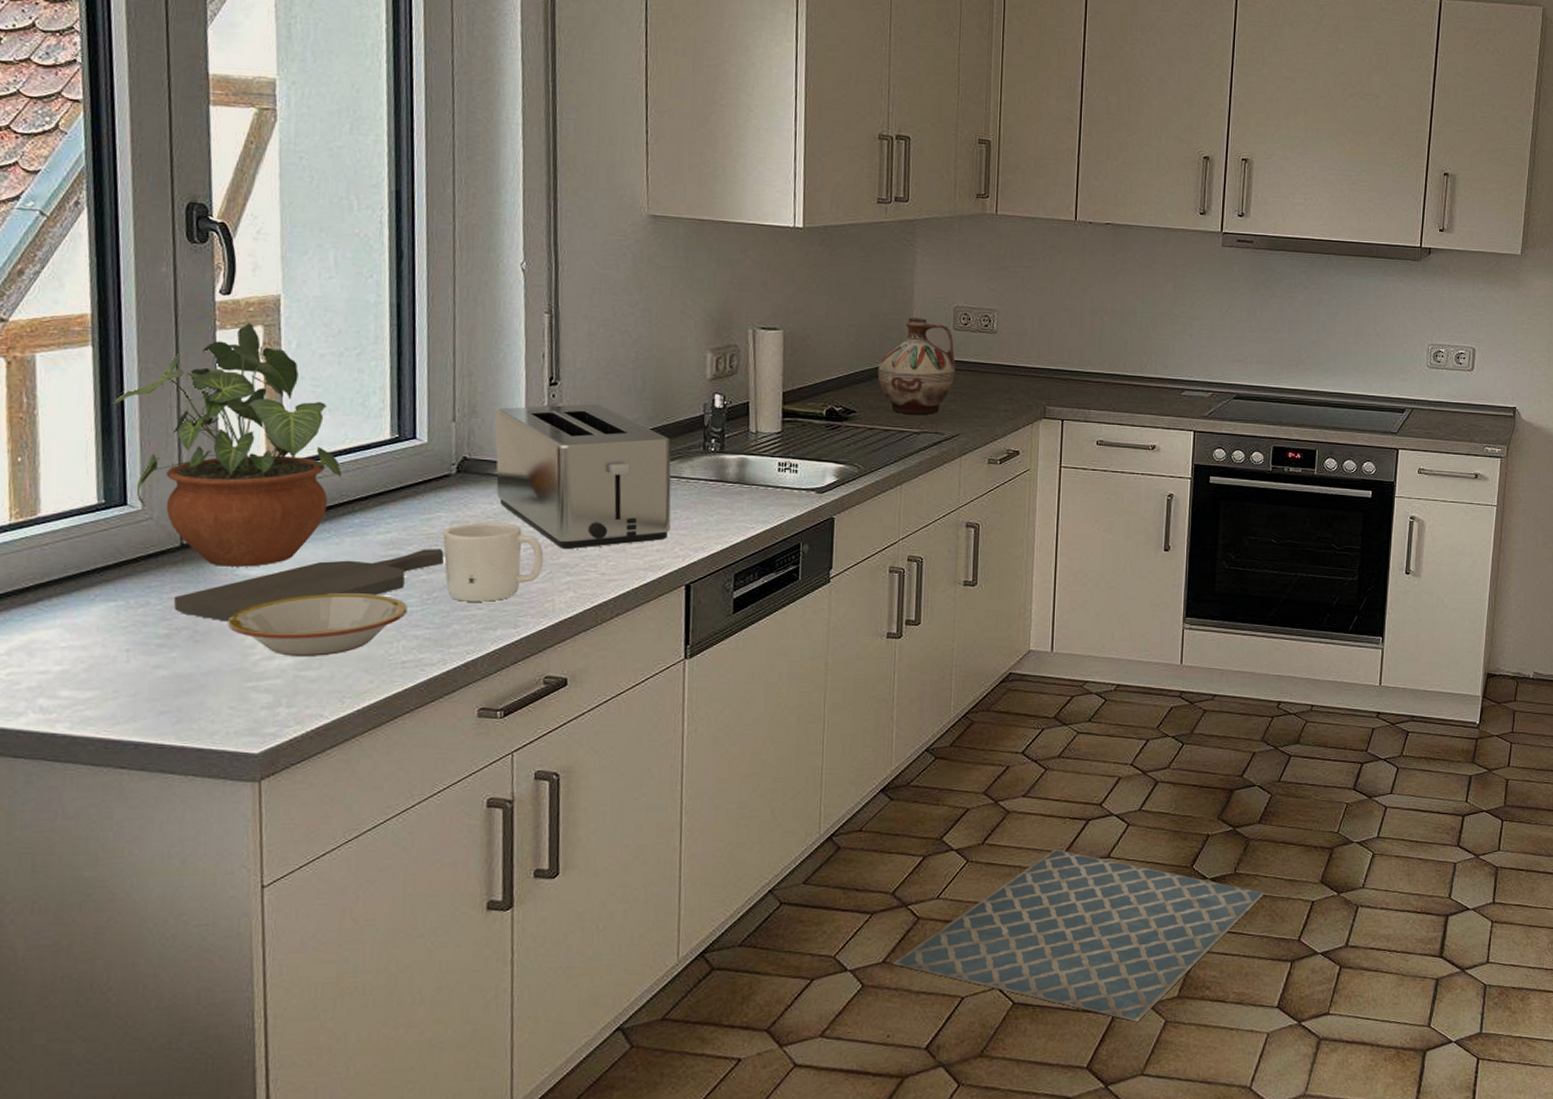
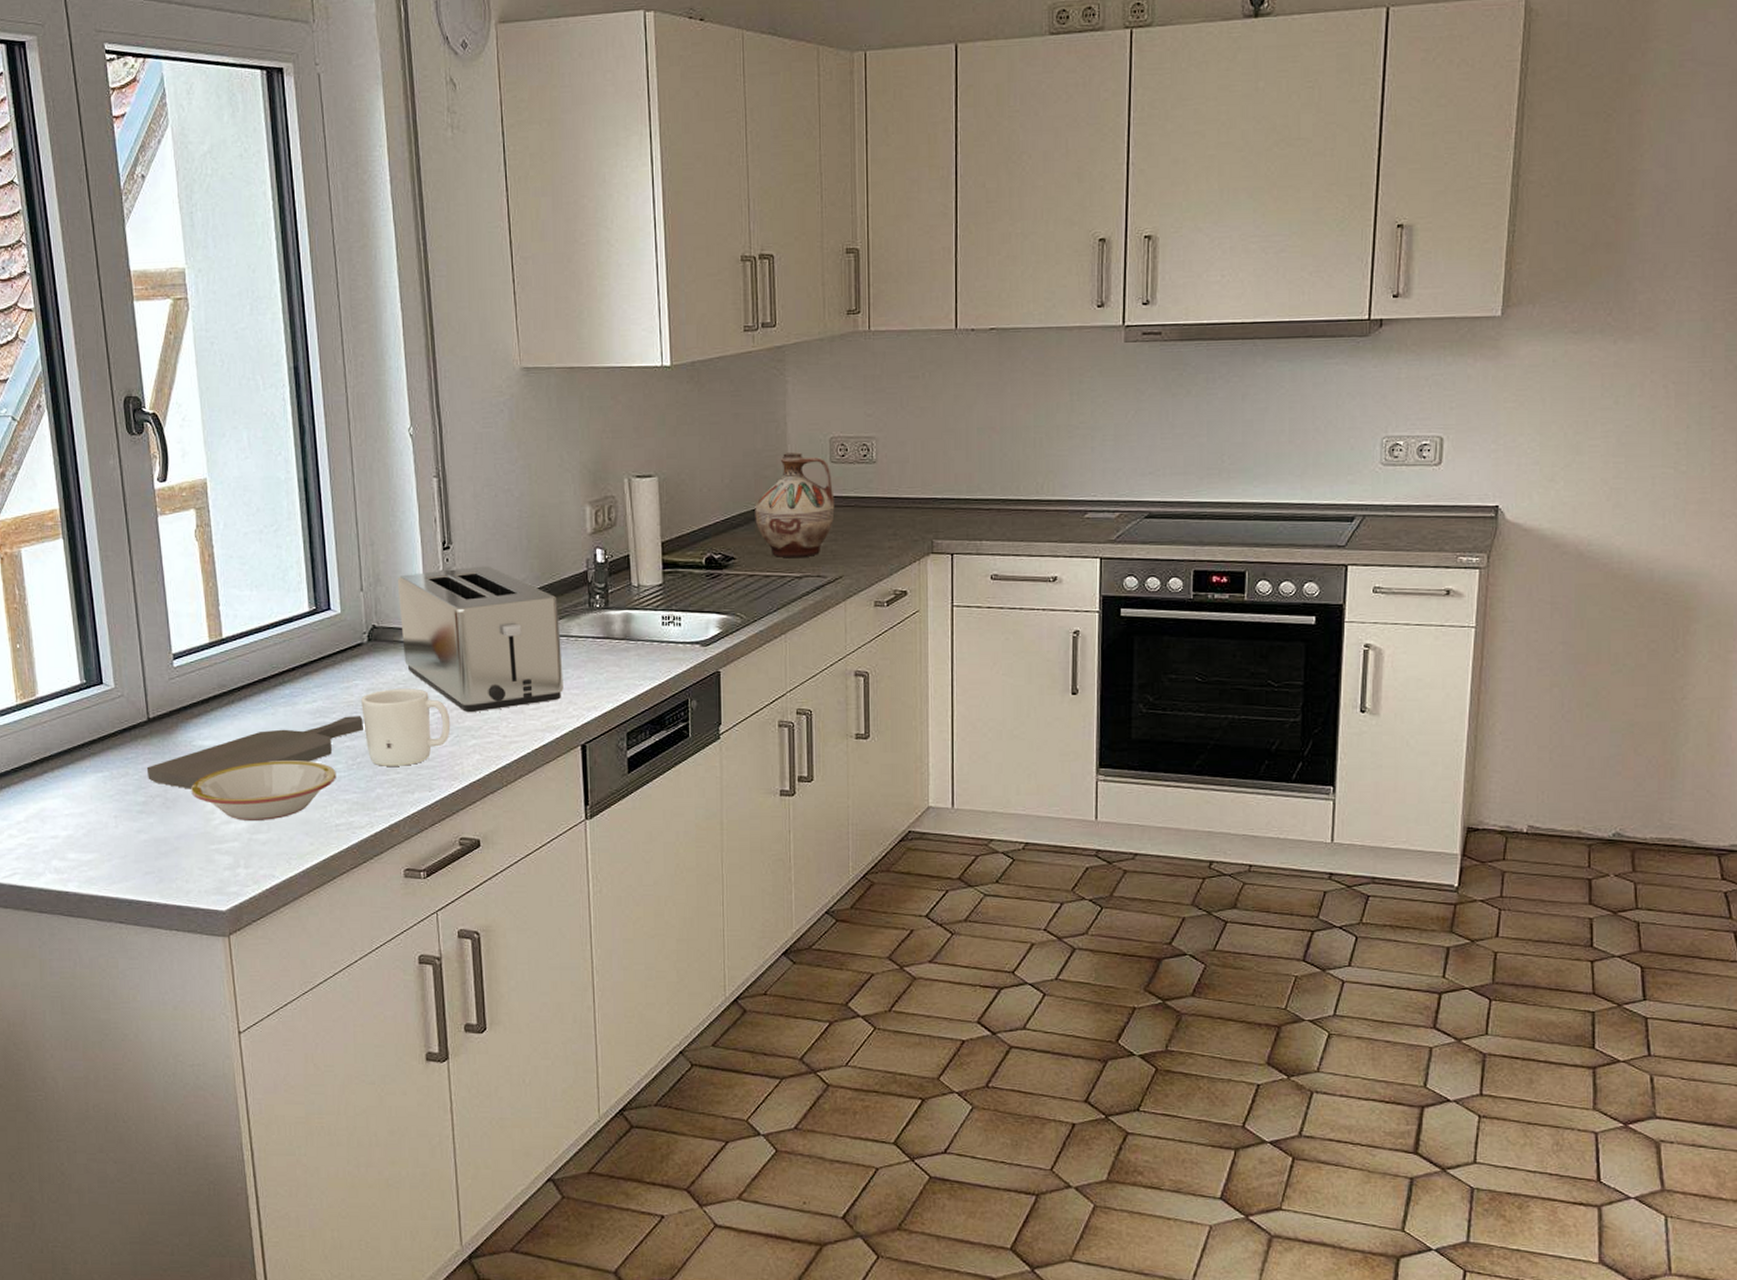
potted plant: present [112,321,341,567] -> none [83,506,271,738]
bath mat: present [892,849,1266,1022] -> none [805,1019,1203,1204]

